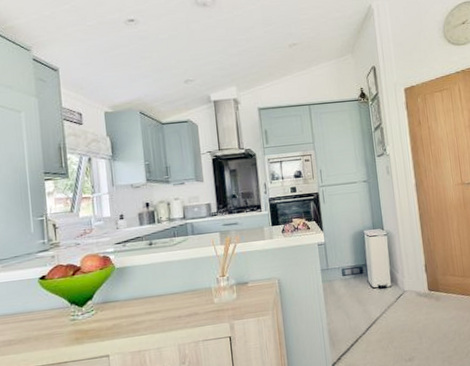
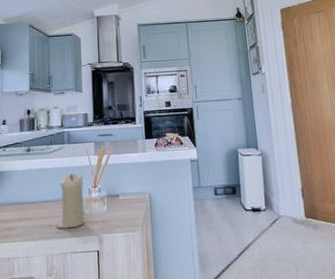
candle: none [186,264,215,320] -> present [56,173,84,229]

